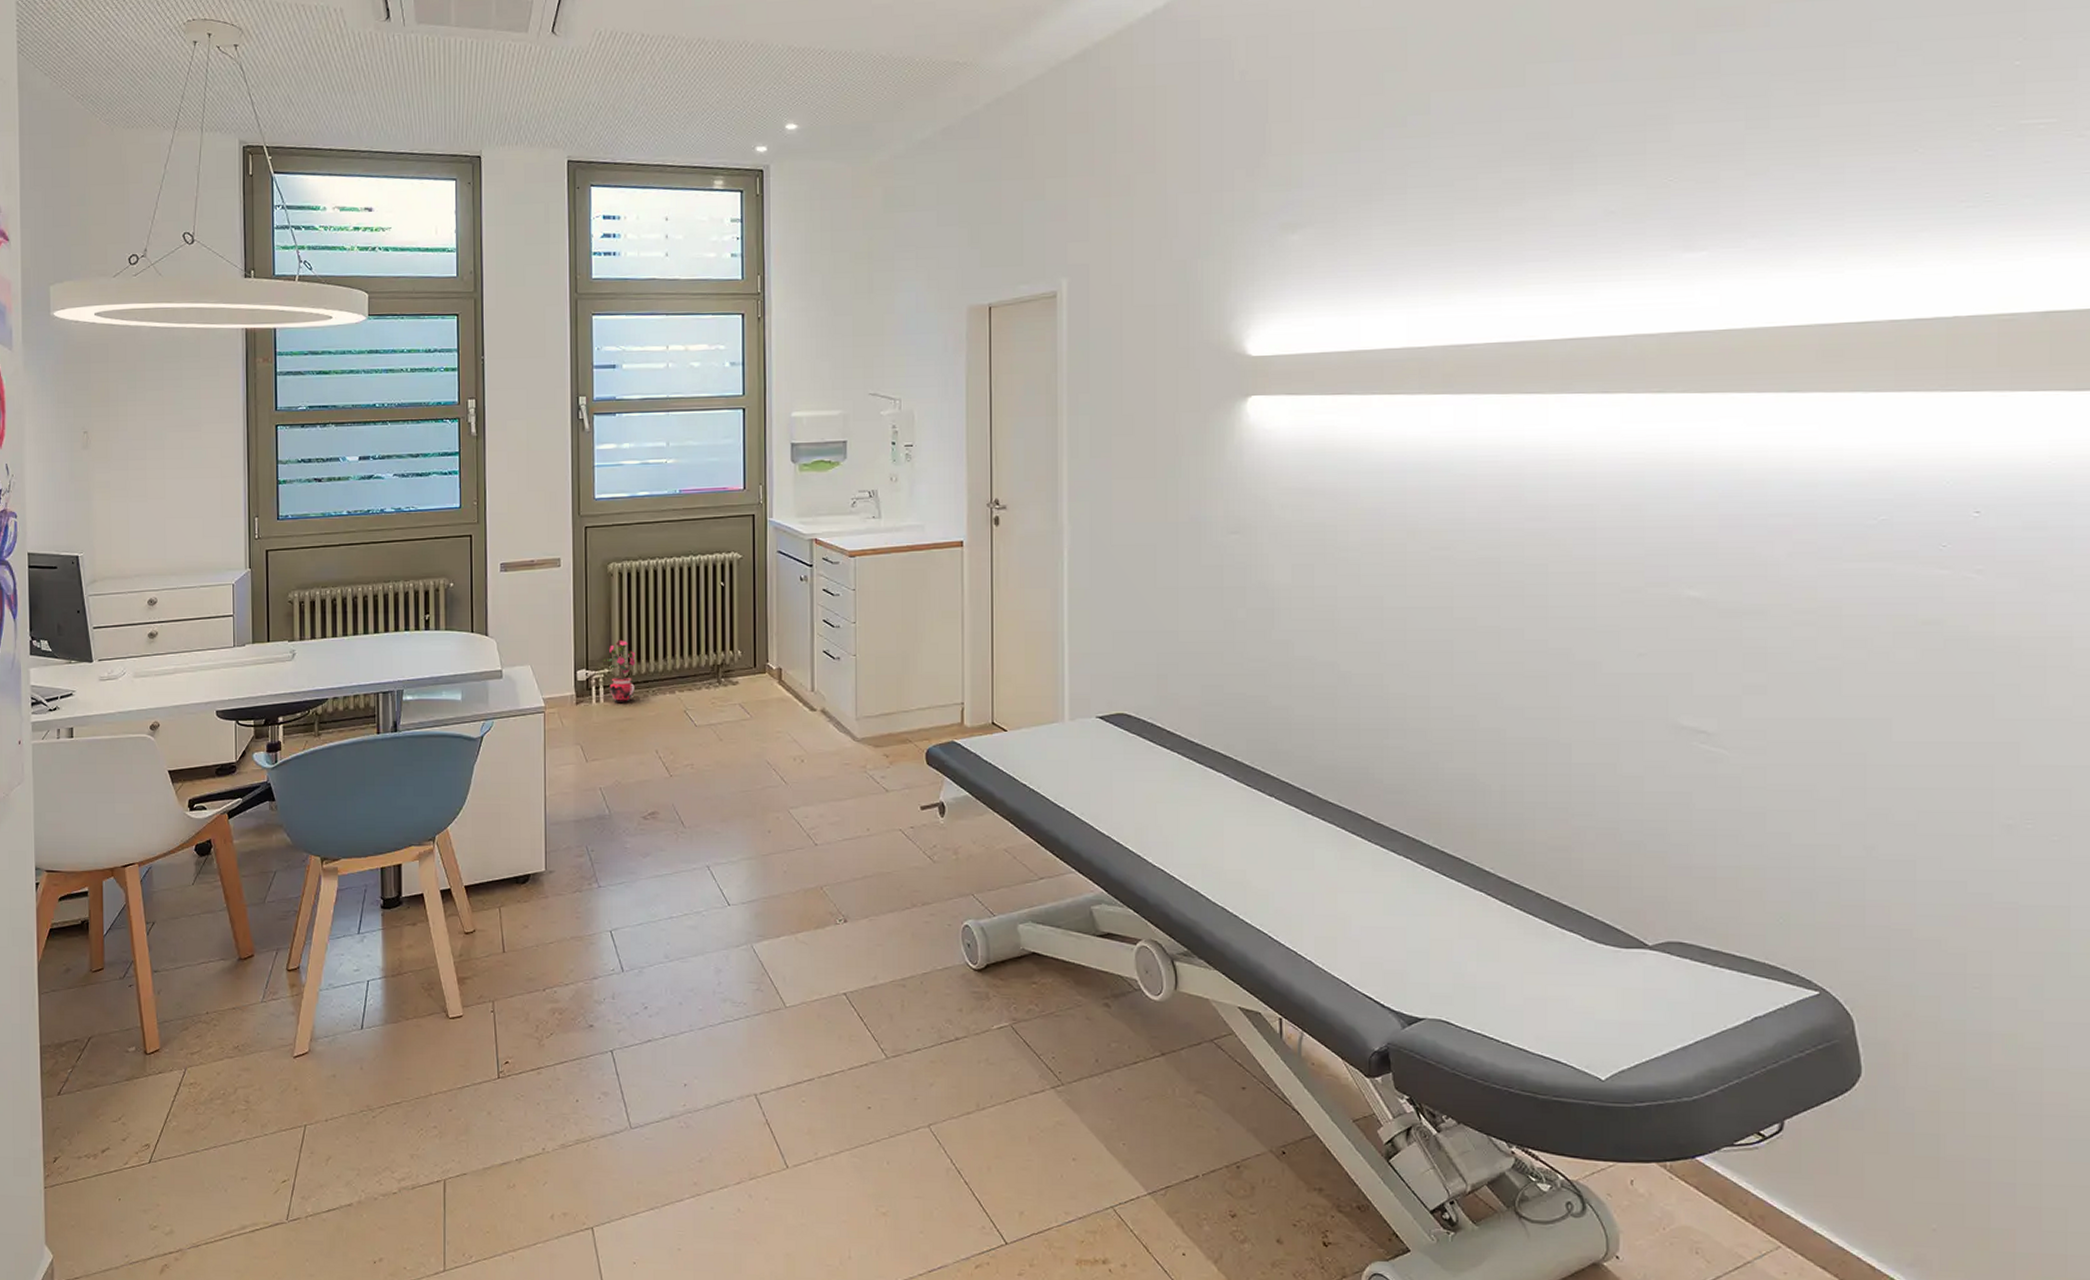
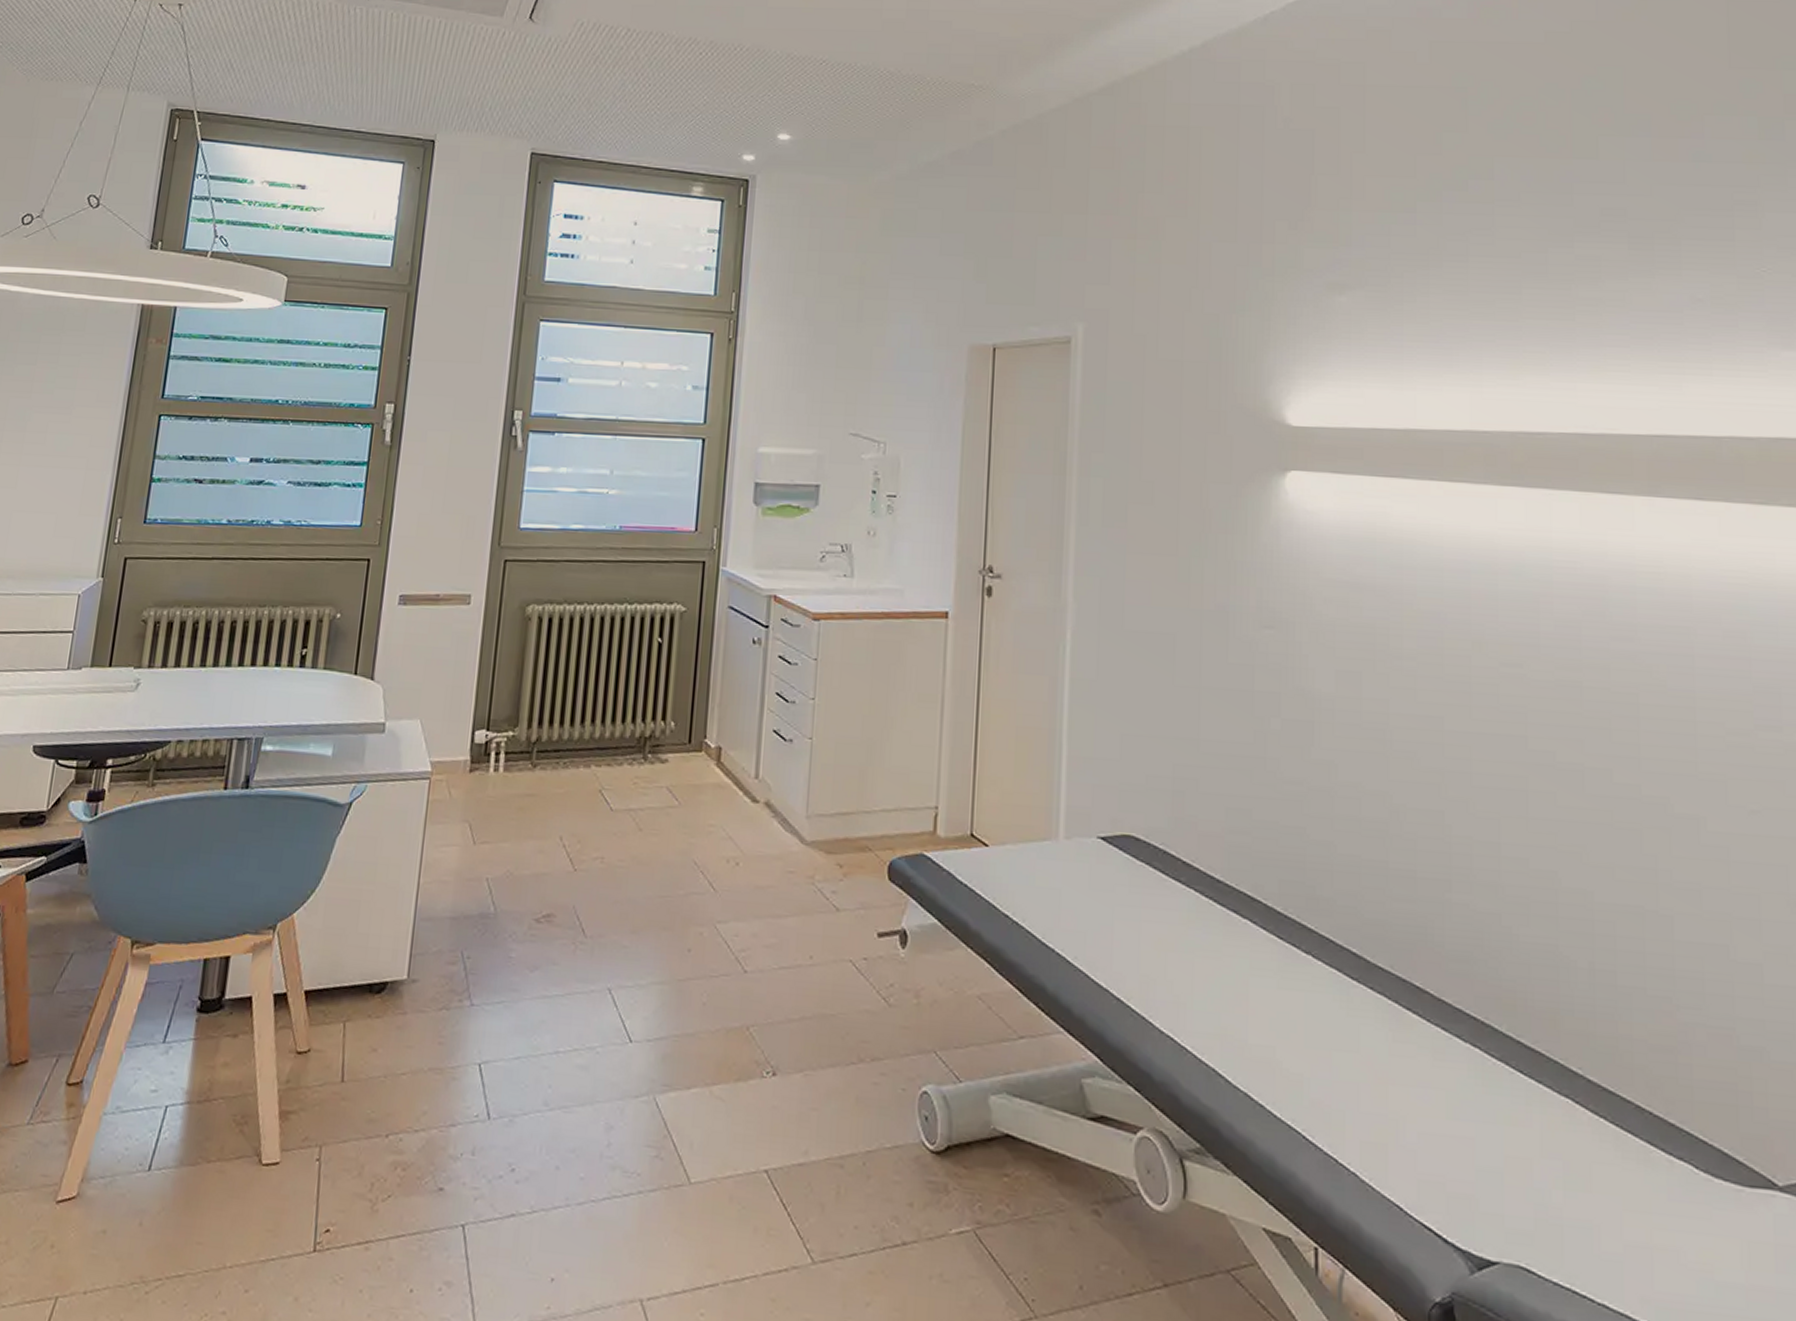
potted plant: present [603,639,636,702] -> none [508,697,548,774]

